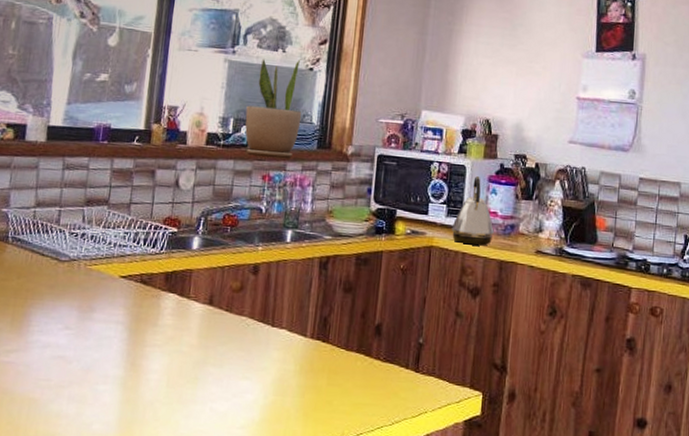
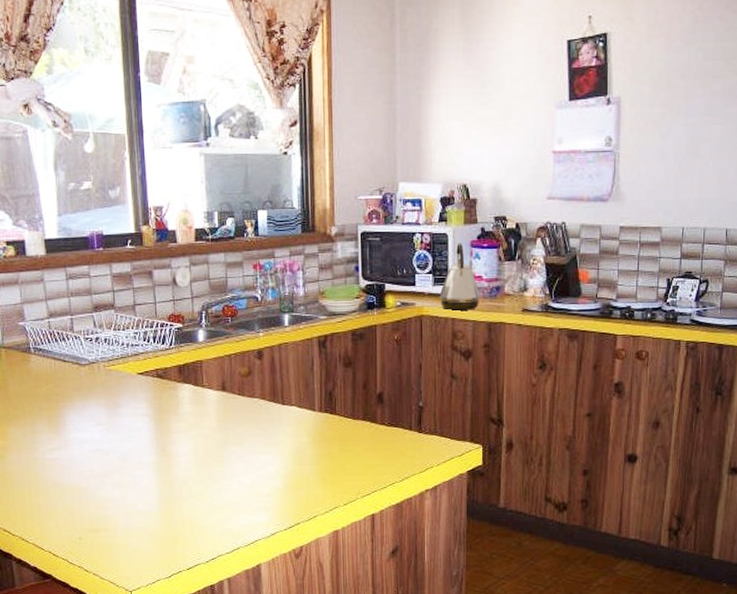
potted plant: present [245,58,303,160] -> none [228,142,283,247]

